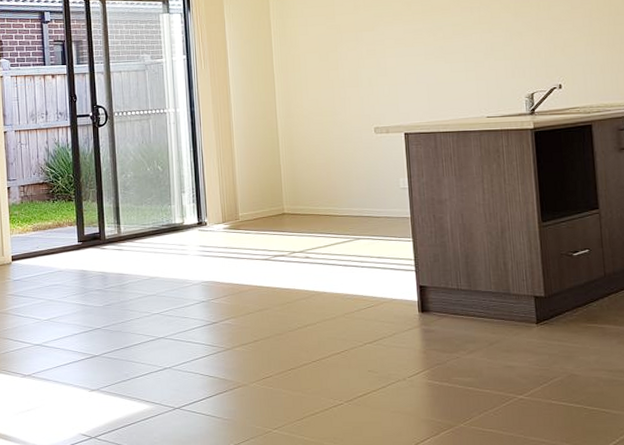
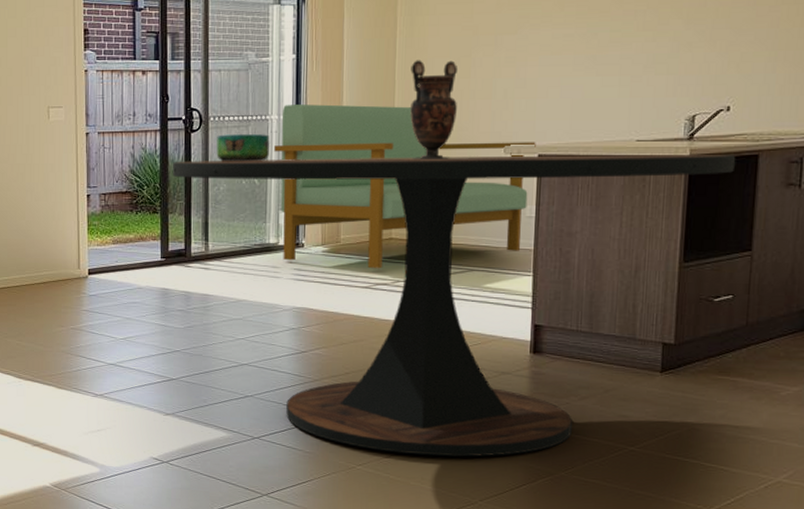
dining table: none [83,126,574,416] -> present [172,155,736,457]
decorative bowl: none [121,126,169,152] -> present [216,133,270,162]
bench: none [173,96,402,242] -> present [274,104,536,269]
vase: none [286,55,330,142] -> present [410,60,457,159]

